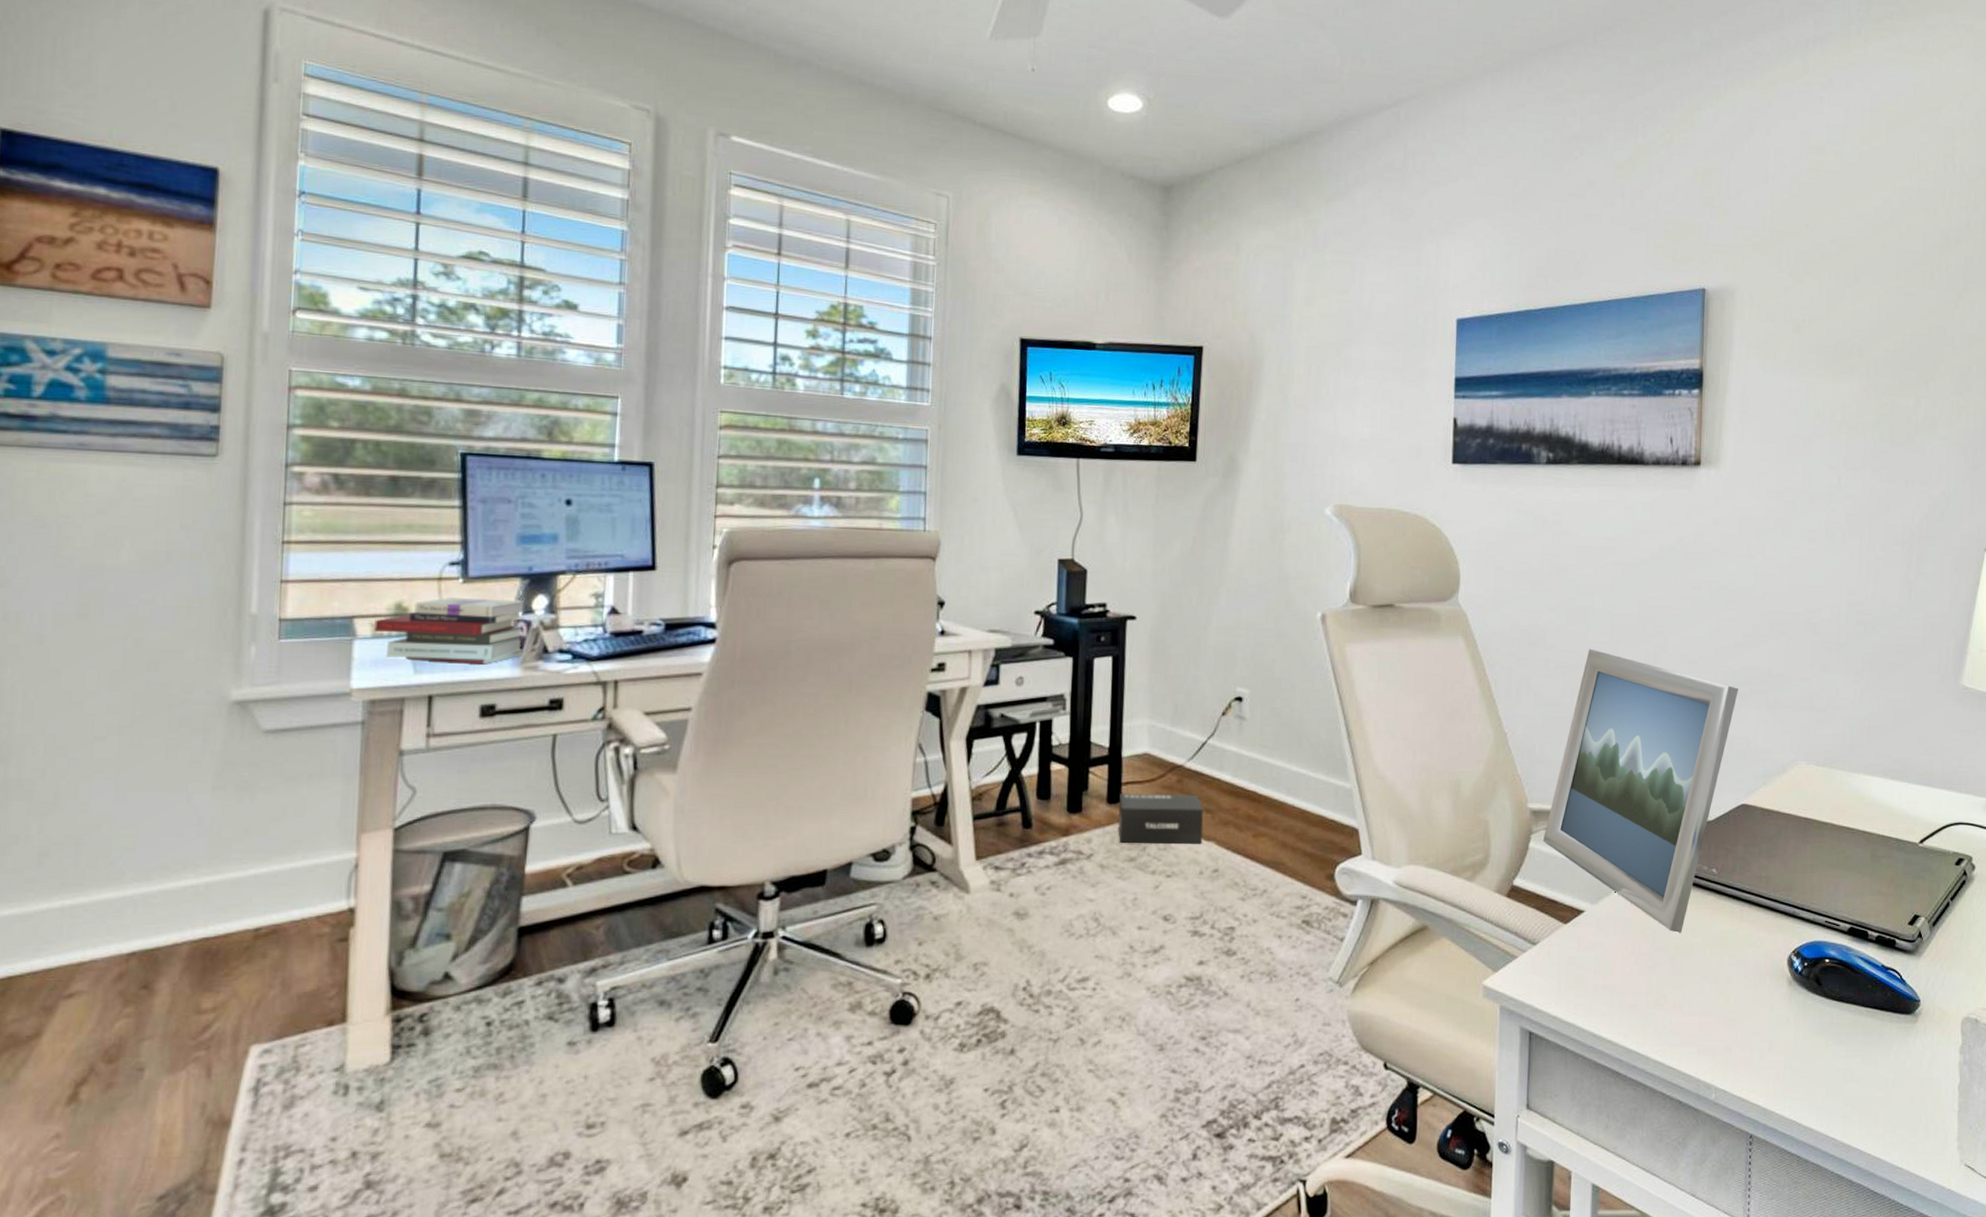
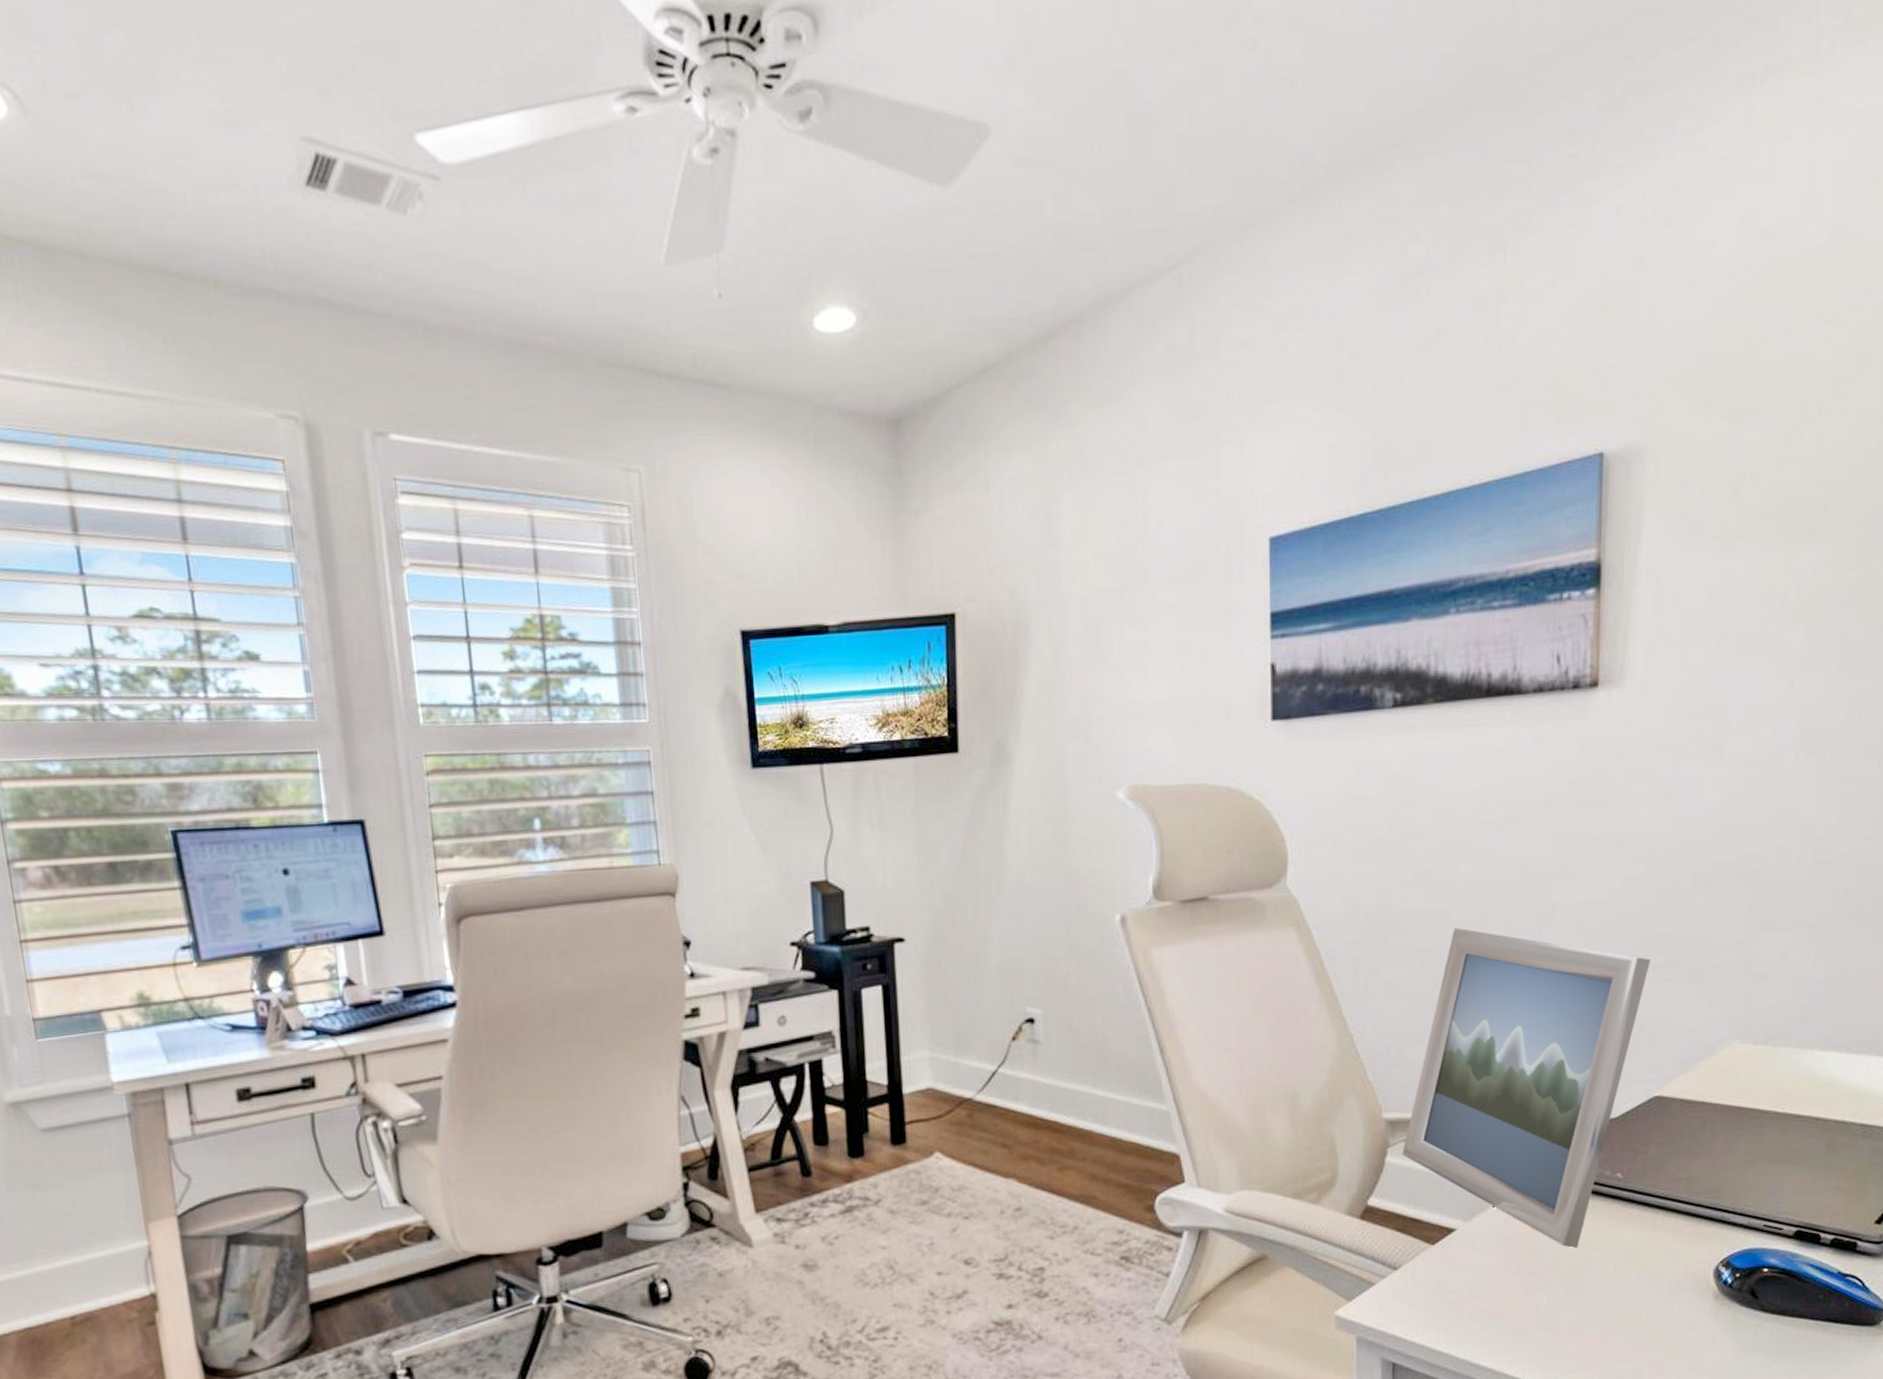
books: present [374,598,524,665] -> none [121,980,268,1050]
box: present [1117,794,1203,845] -> none [904,1129,1001,1187]

